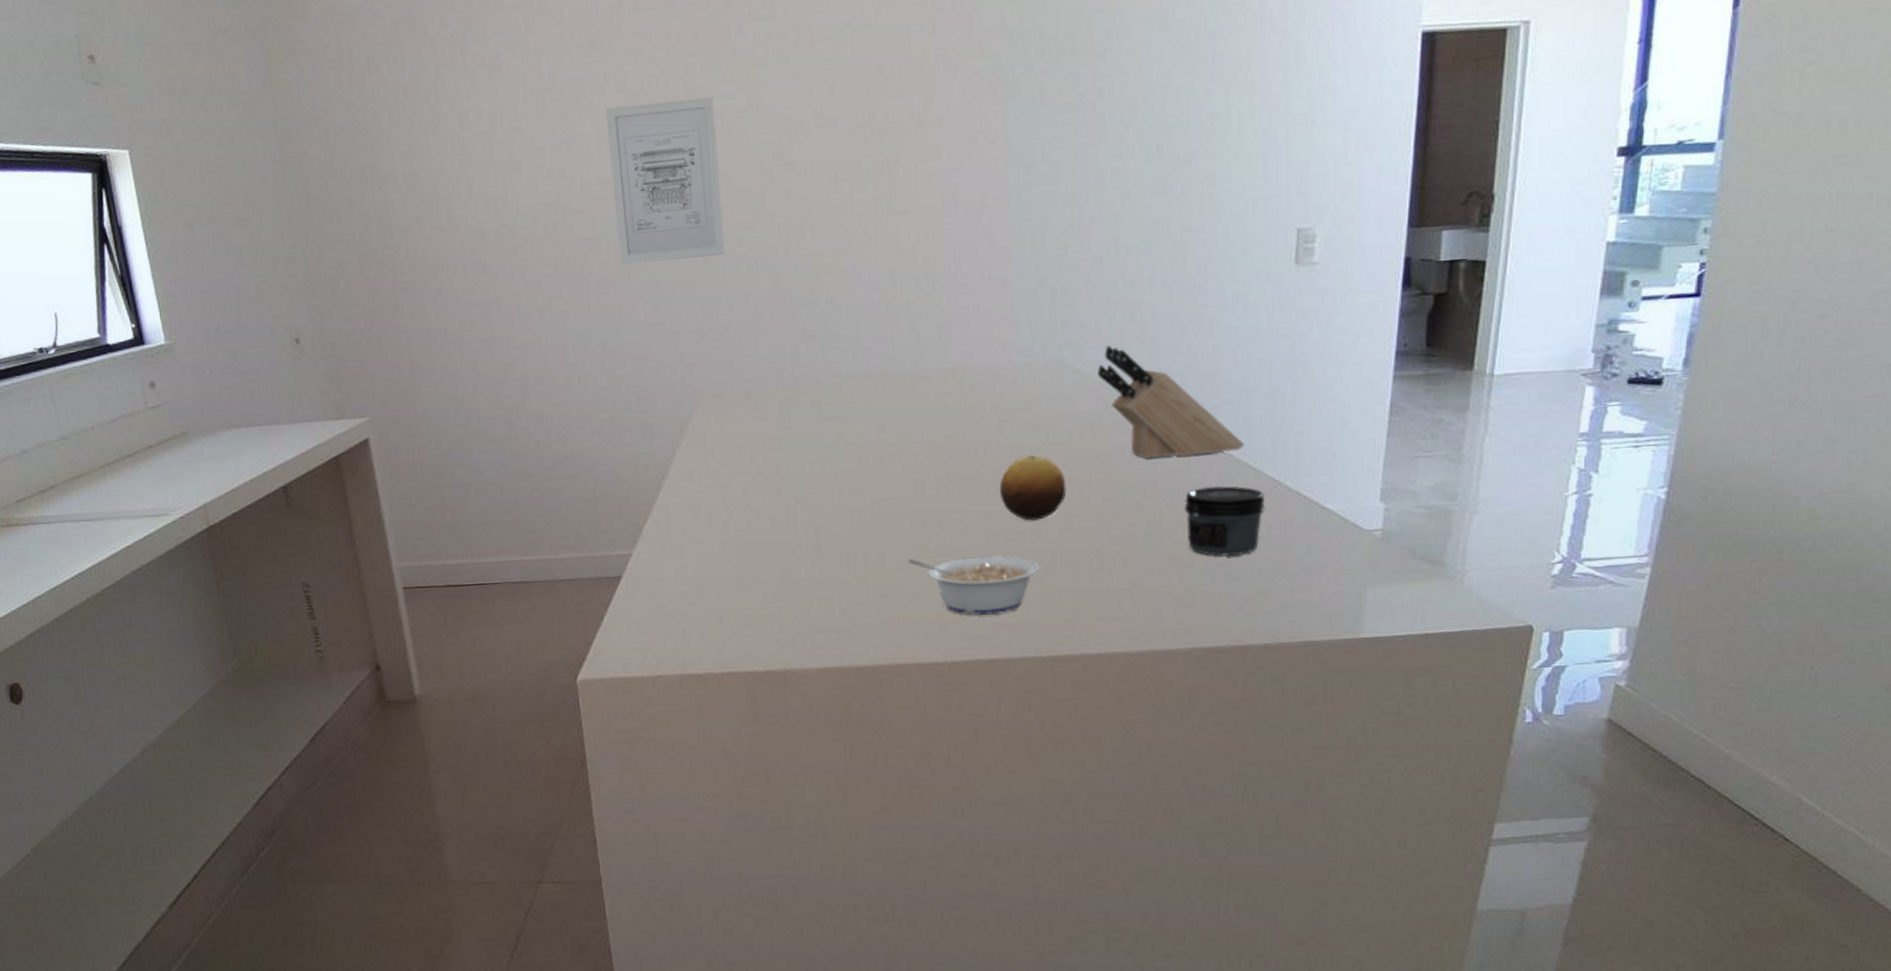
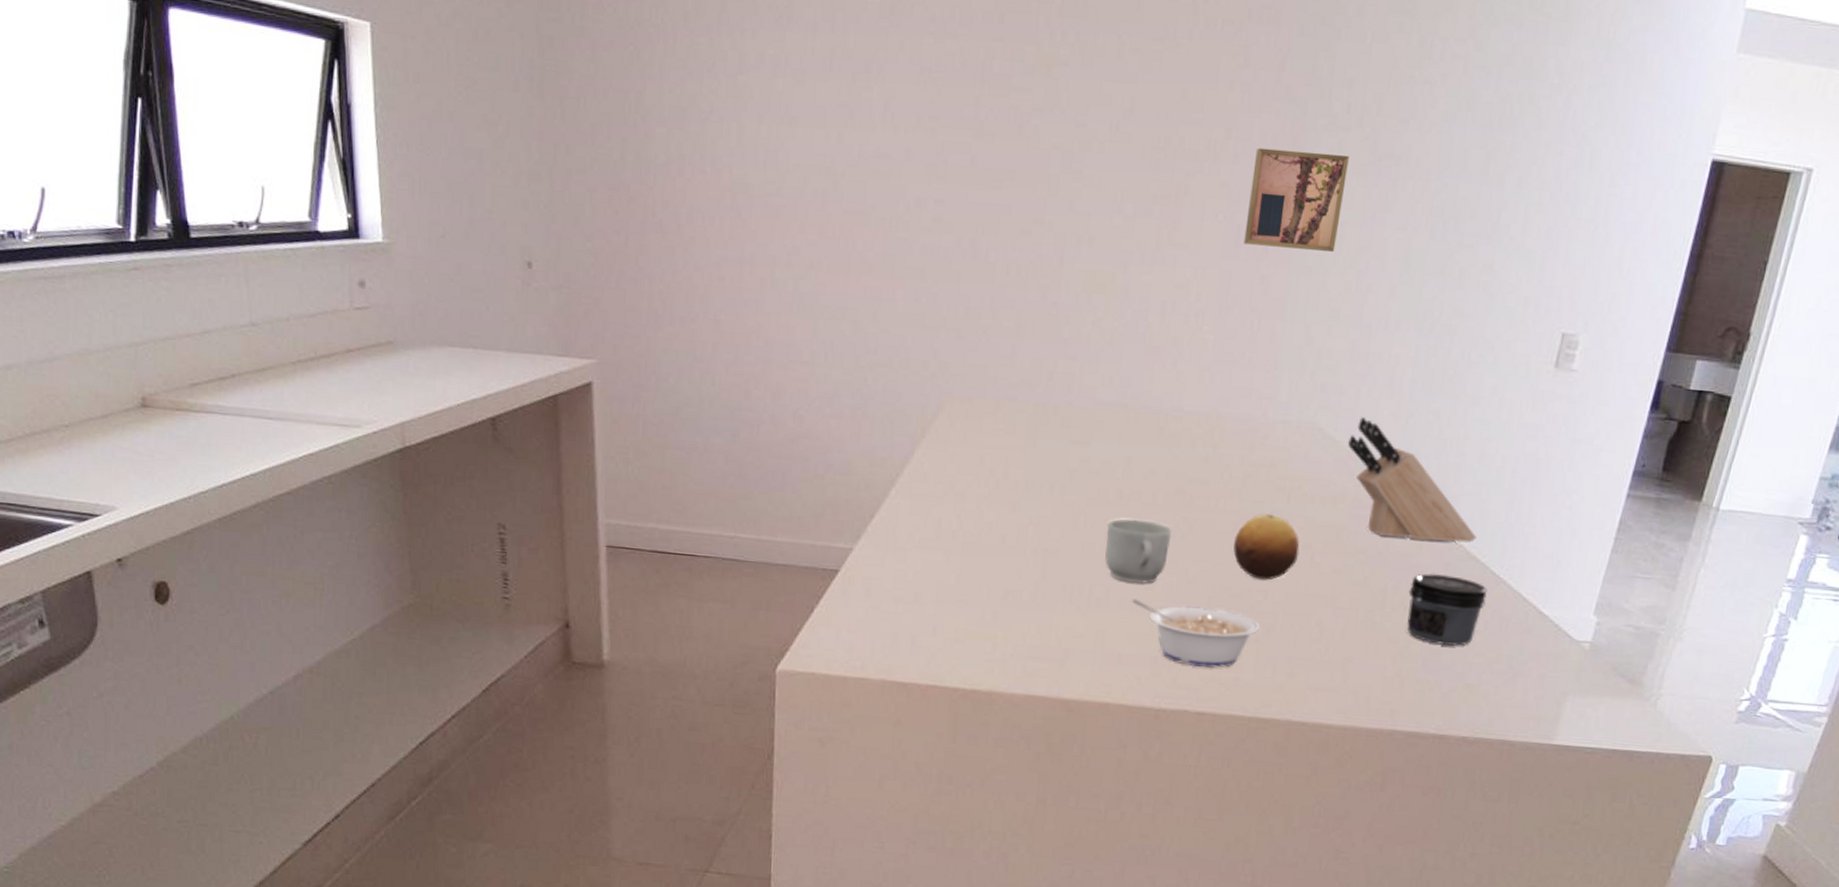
wall art: present [606,96,725,264] -> none [887,78,1010,255]
mug: none [872,481,937,544] -> present [1105,519,1172,584]
wall art: none [959,98,1053,200] -> present [1243,147,1349,253]

